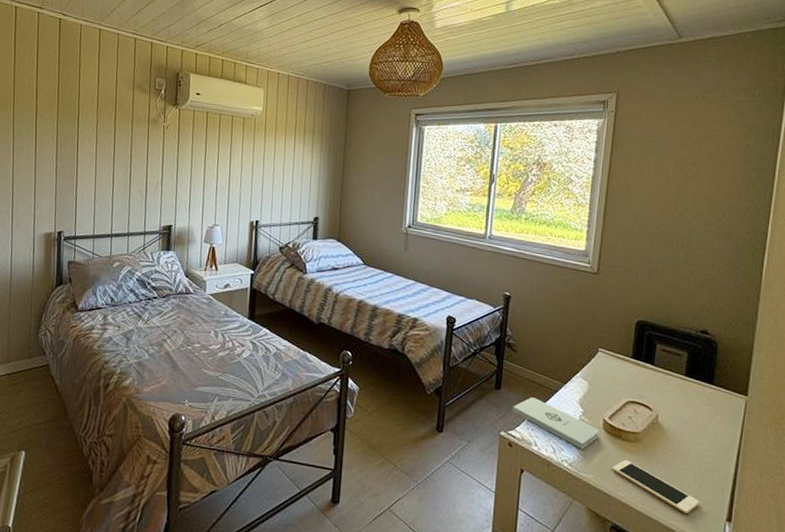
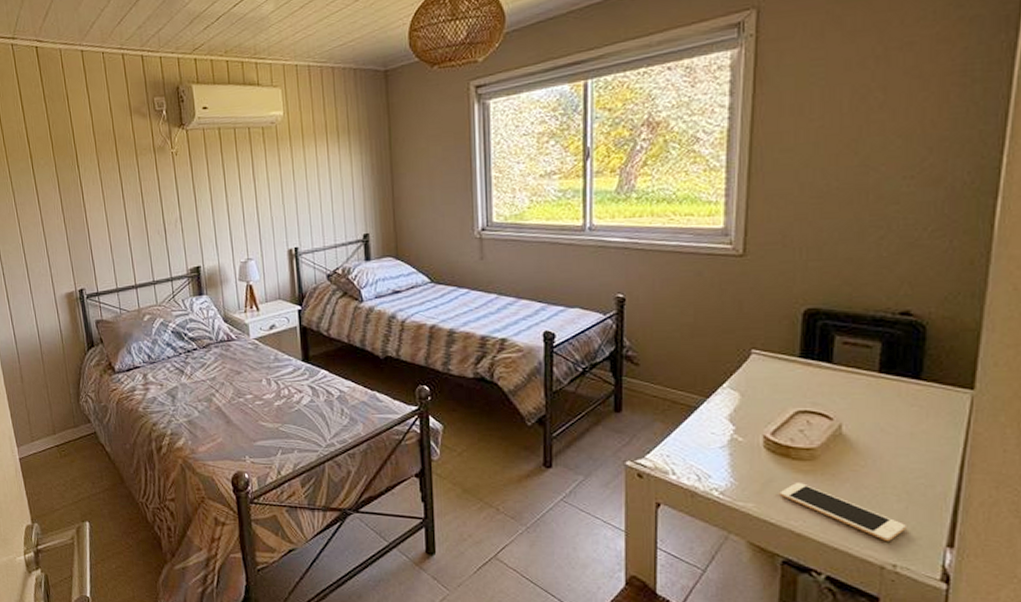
notepad: present [512,397,600,450] -> none [639,418,760,475]

